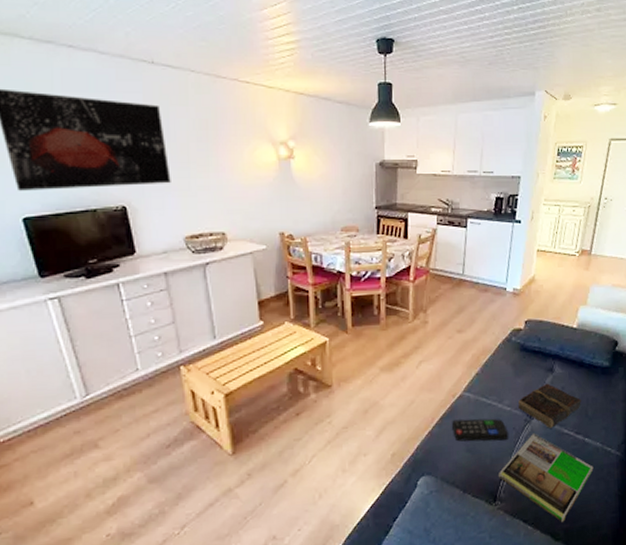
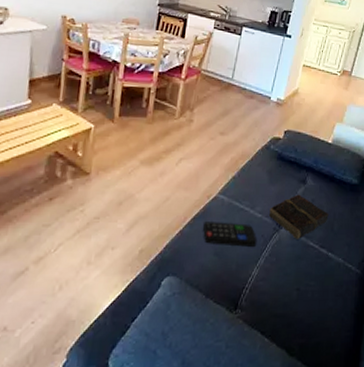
magazine: present [499,432,594,522] -> none [242,242,334,337]

